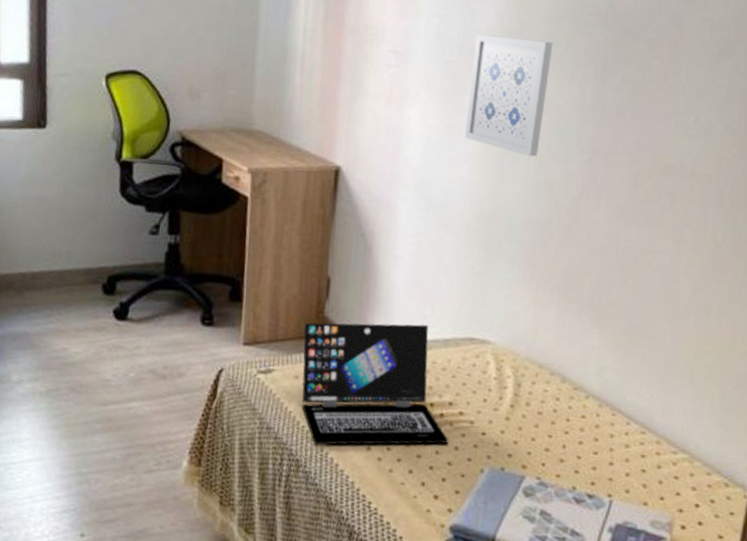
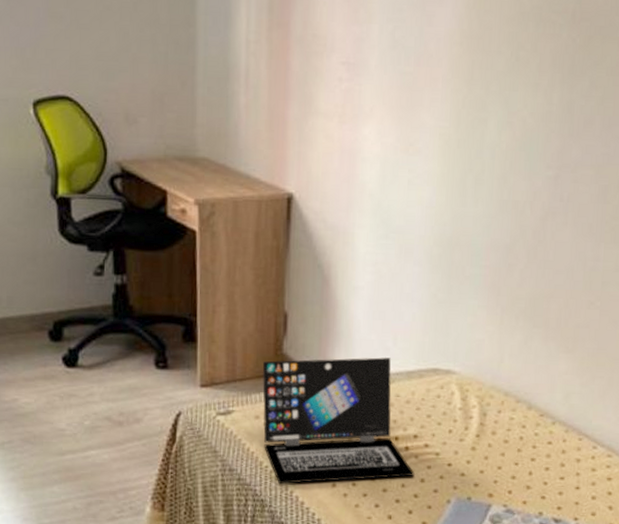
wall art: present [464,34,553,157] -> none [423,40,517,175]

